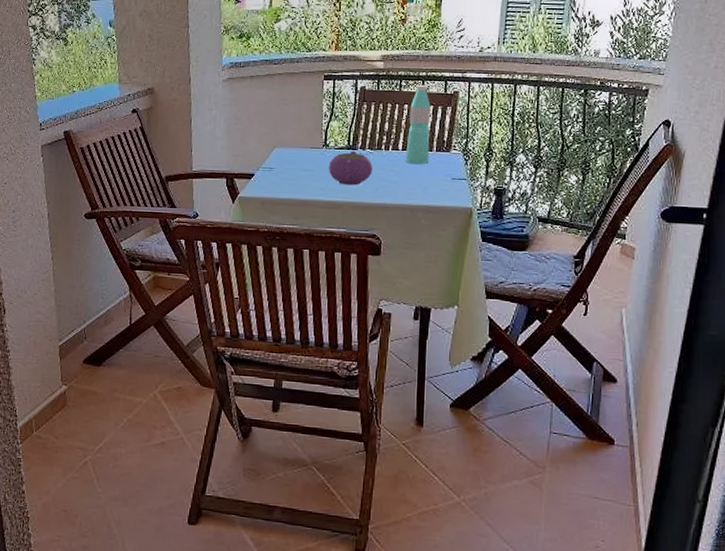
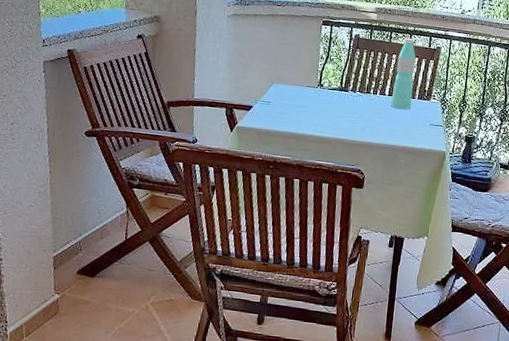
teapot: present [328,150,373,186] -> none [321,92,361,124]

